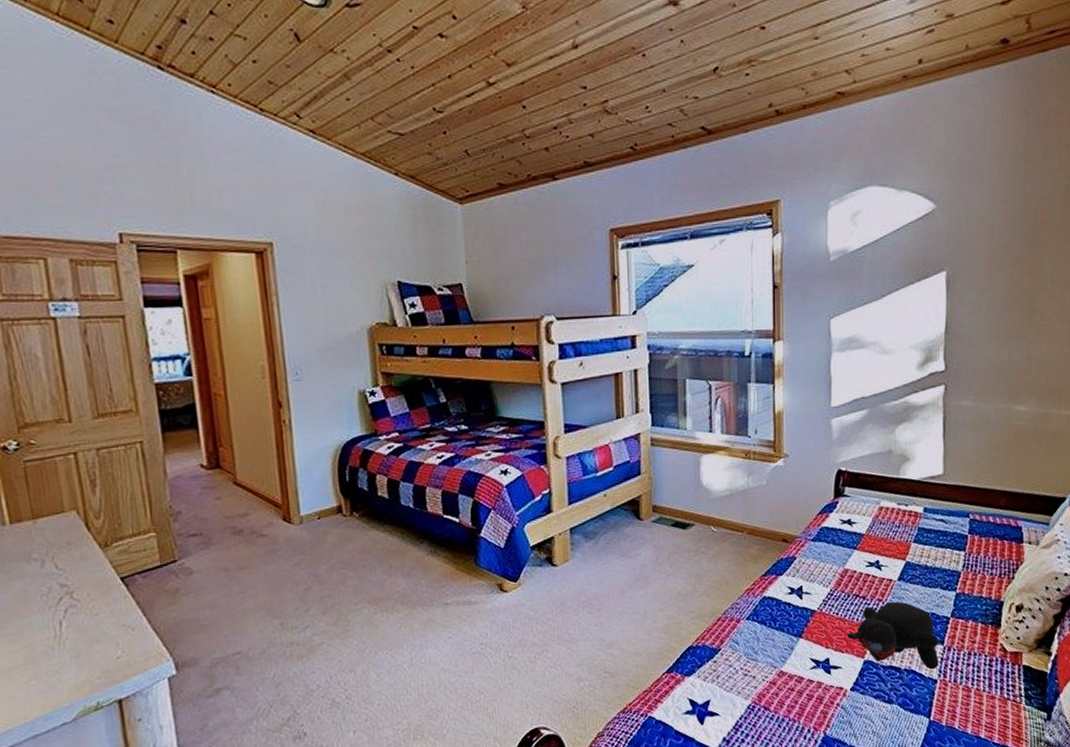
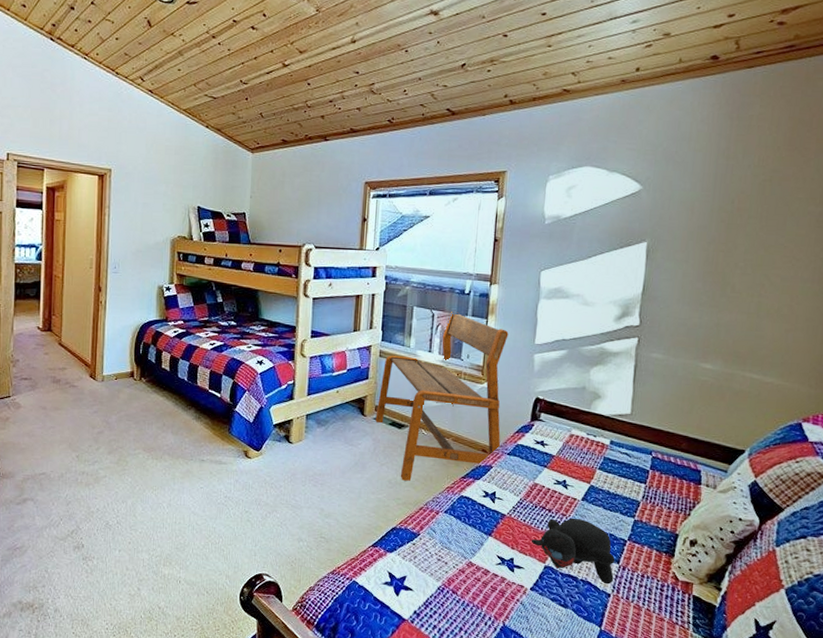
bench: none [654,380,803,590] -> present [375,312,509,481]

